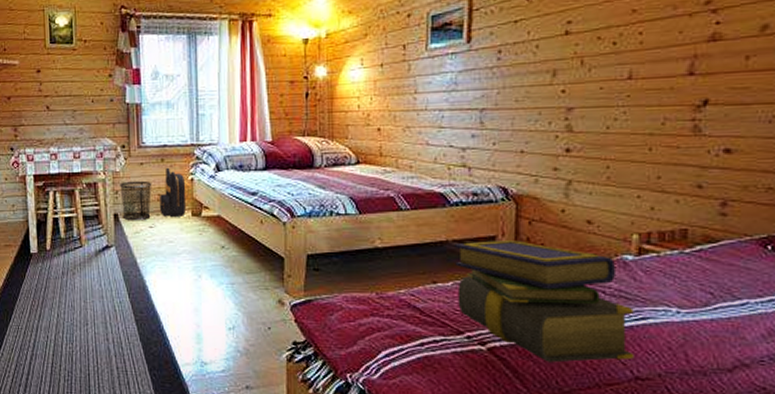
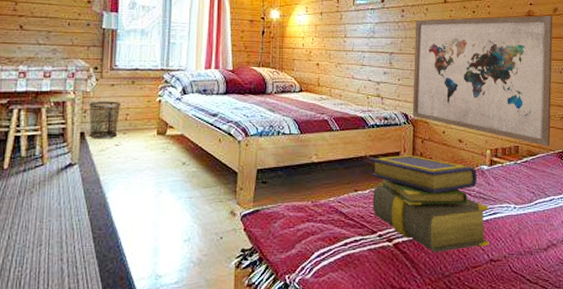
backpack: present [159,167,194,217] -> none [126,89,160,135]
wall art: none [514,37,759,230] -> present [412,15,553,147]

